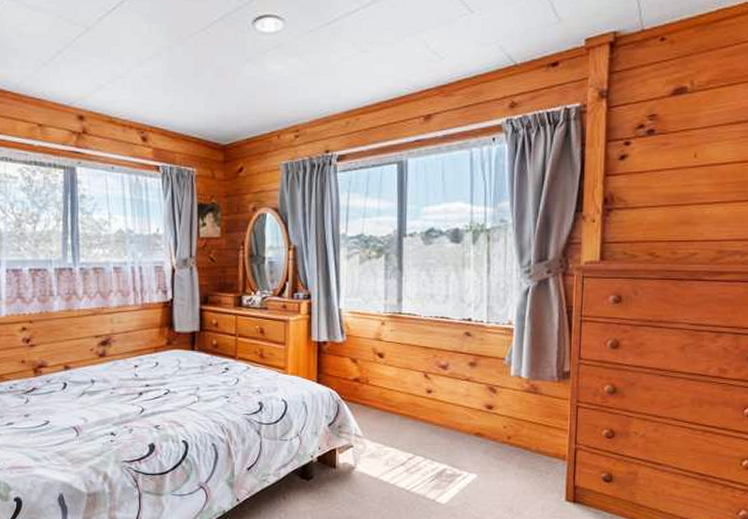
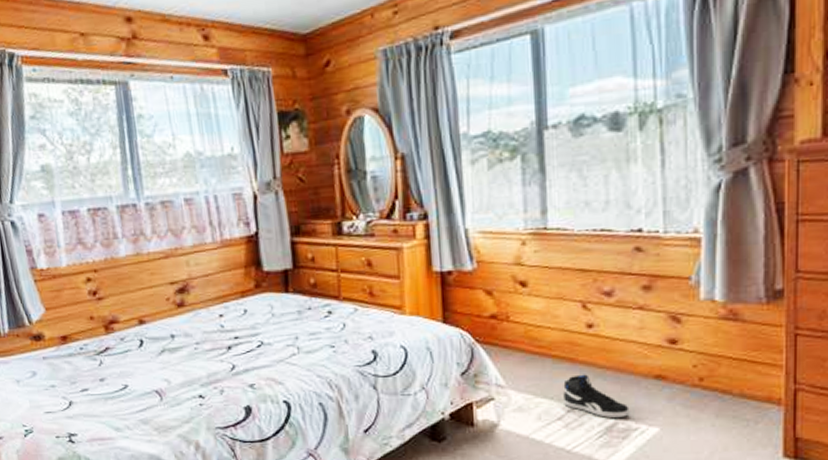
sneaker: none [406,429,456,465] -> present [563,374,630,418]

